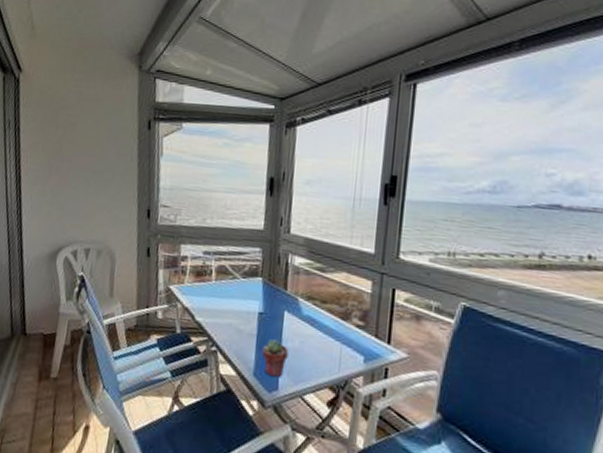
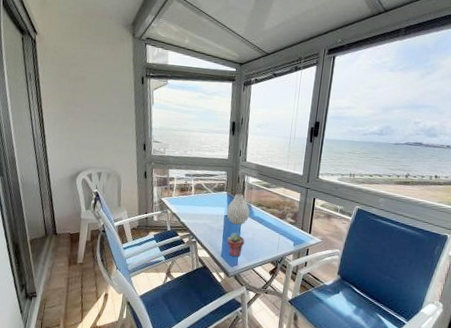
vase: none [261,280,296,328] -> present [226,193,250,225]

